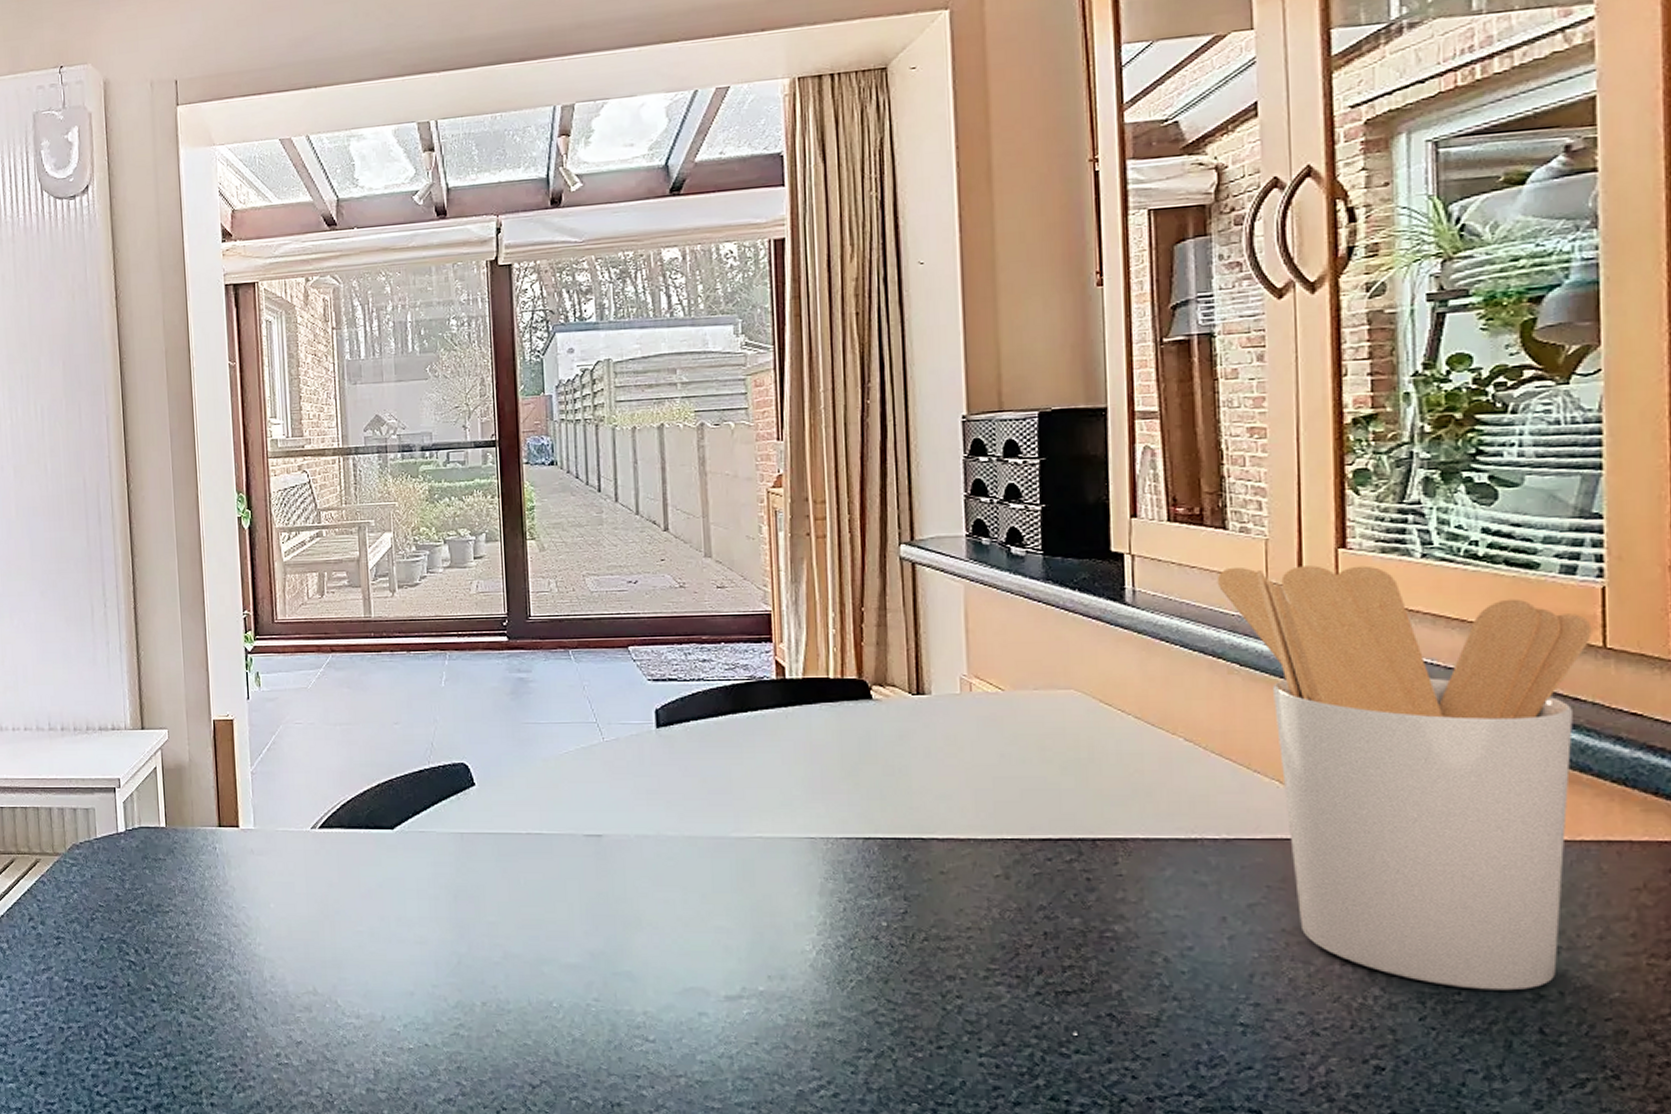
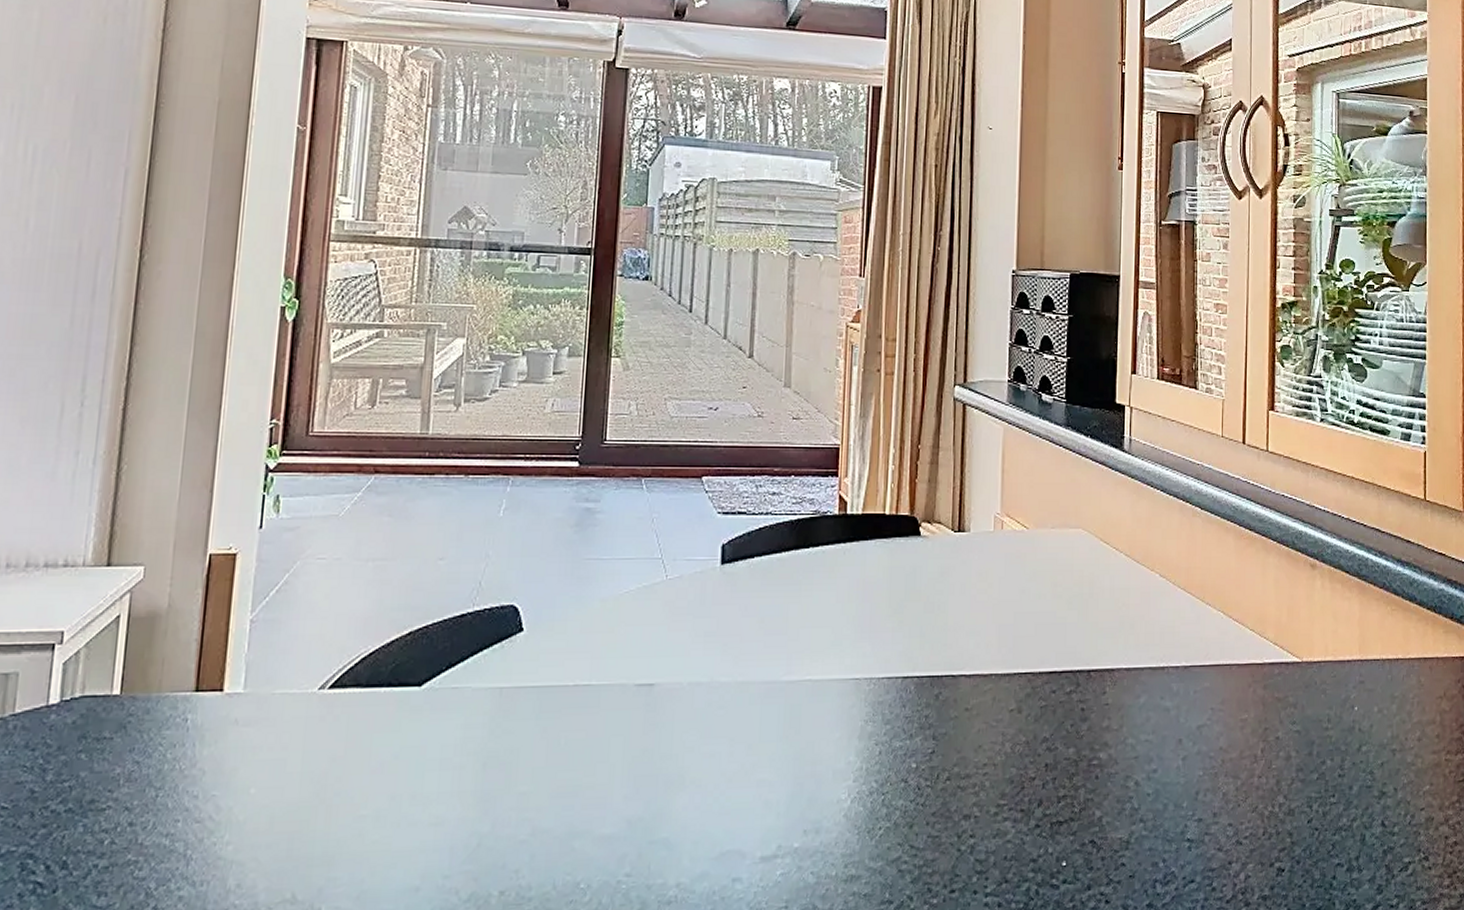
utensil holder: present [1216,565,1592,991] -> none [1188,422,1418,792]

